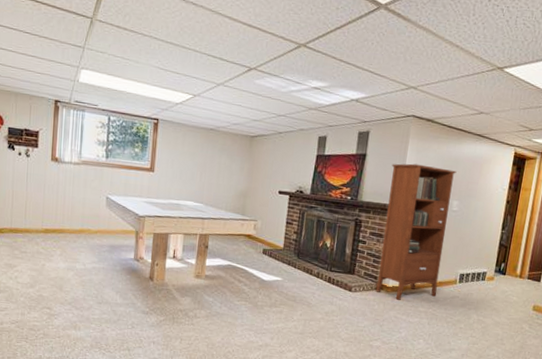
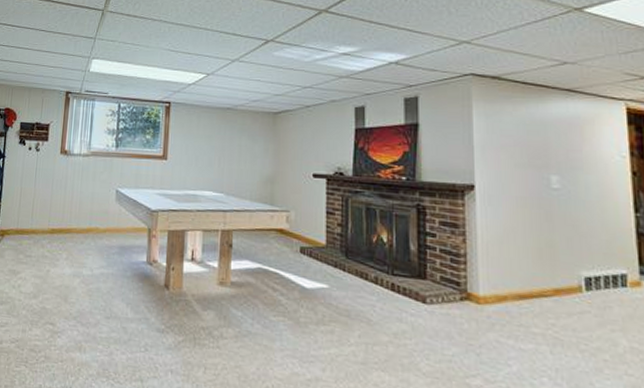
bookcase: present [375,163,457,300] -> none [454,131,555,316]

